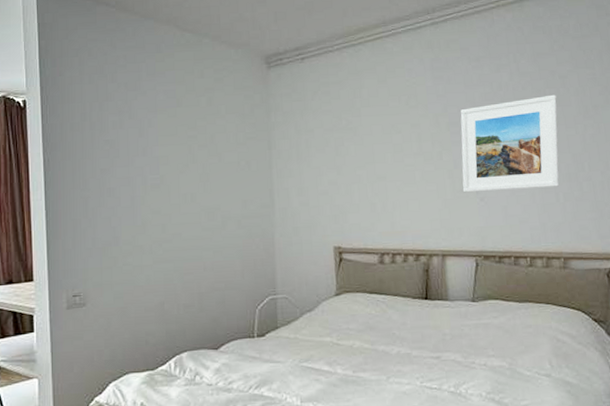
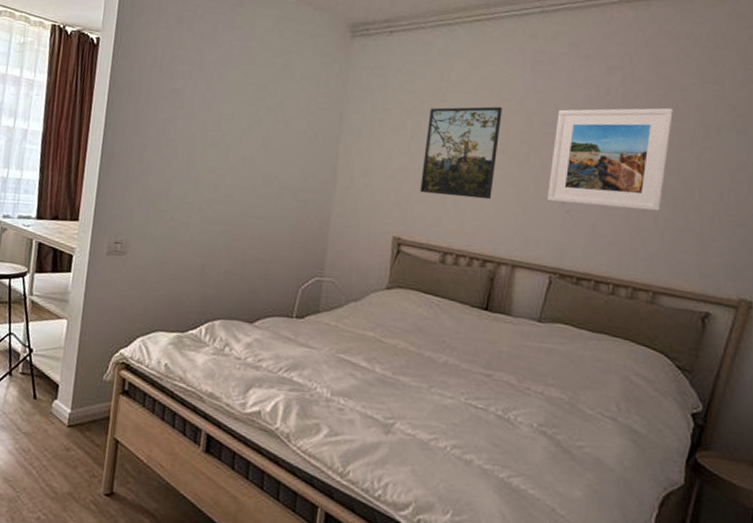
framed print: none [348,113,415,203] -> present [420,106,502,200]

